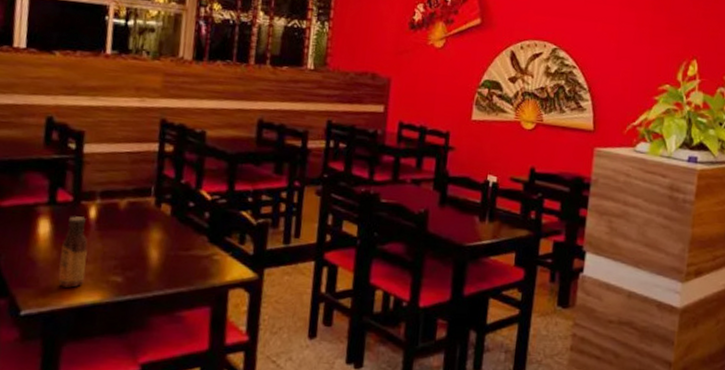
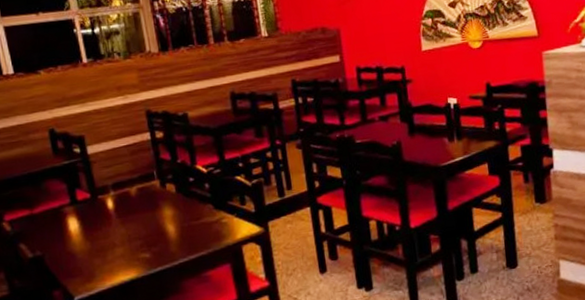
sauce bottle: present [58,216,88,288] -> none [91,209,119,271]

